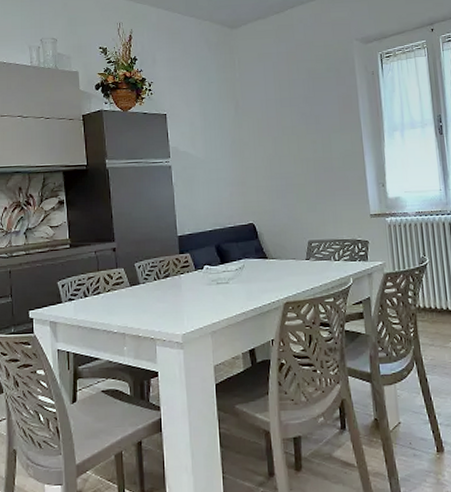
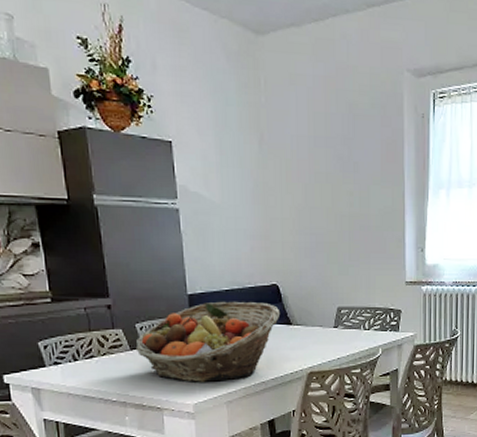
fruit basket: none [134,240,257,314] -> present [135,301,281,382]

